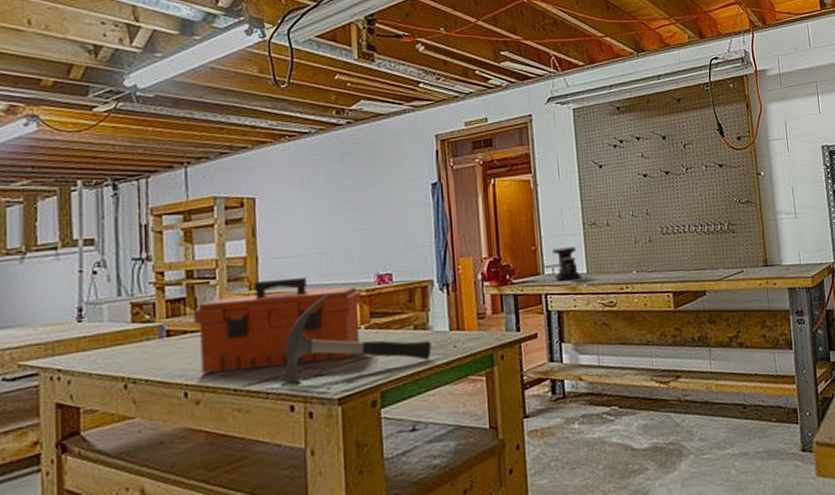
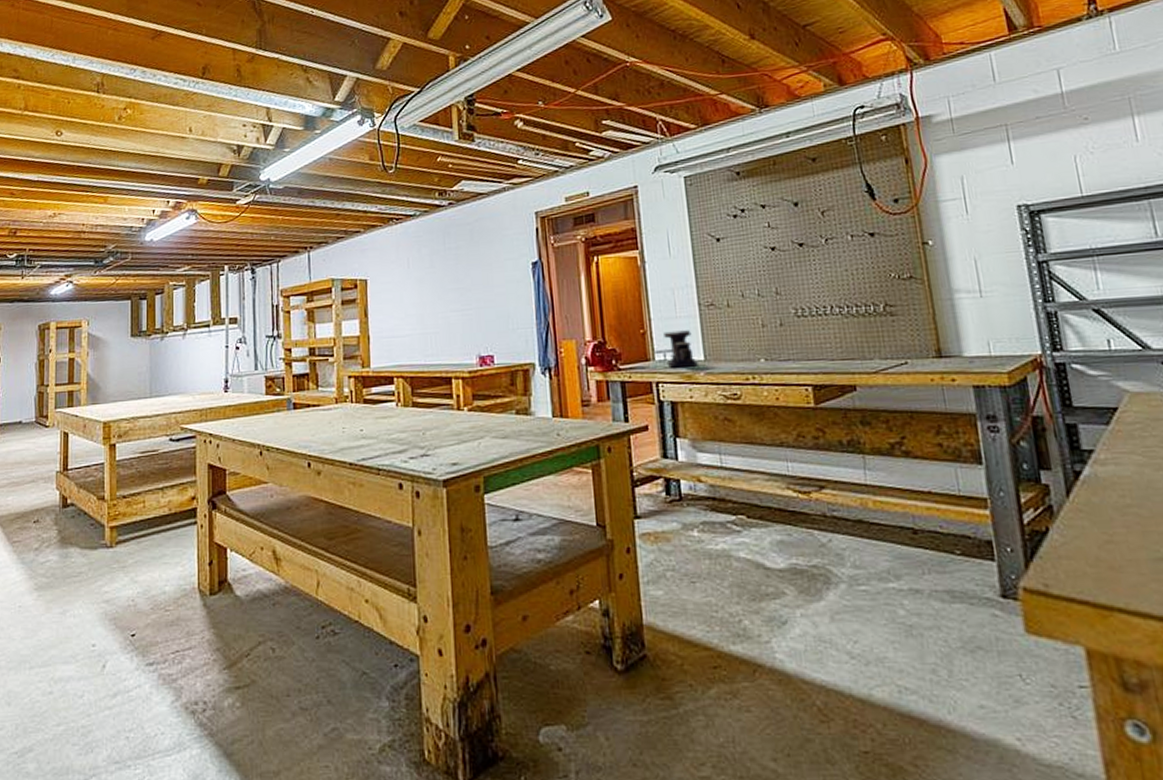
toolbox: present [193,277,361,374] -> none [315,356,464,446]
claw hammer: present [279,293,432,383] -> none [389,374,534,461]

